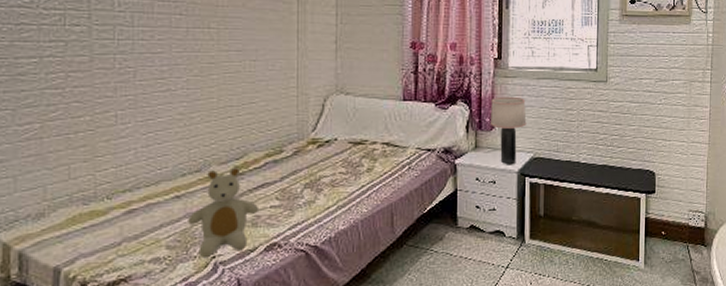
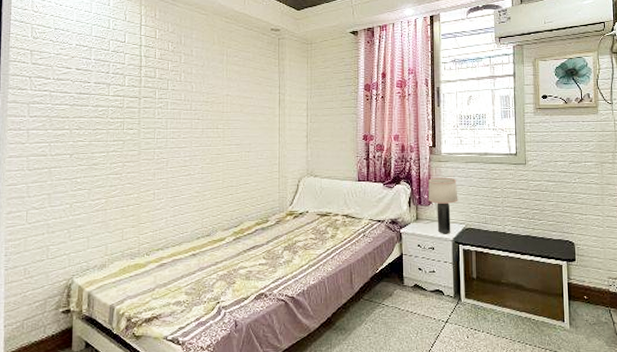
stuffed bear: present [188,166,260,257] -> none [200,232,251,302]

